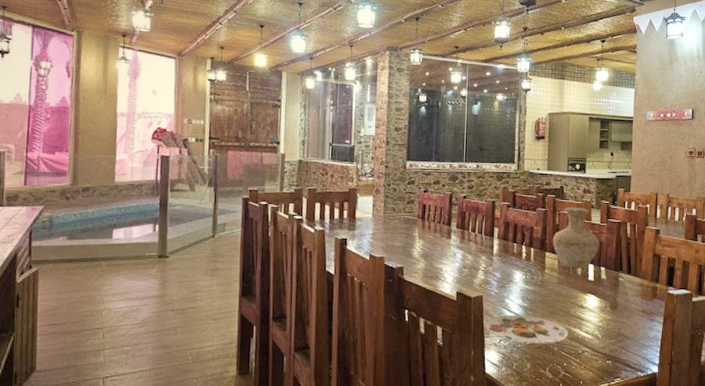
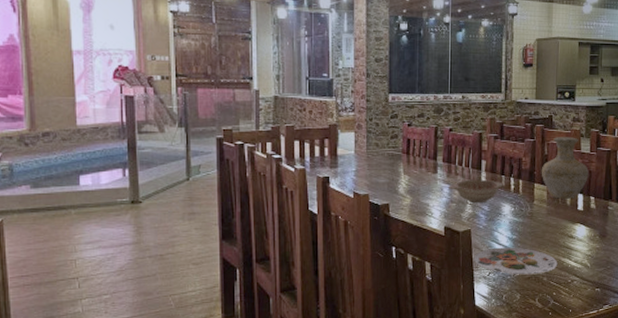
decorative bowl: none [462,246,515,270] -> present [449,179,503,204]

